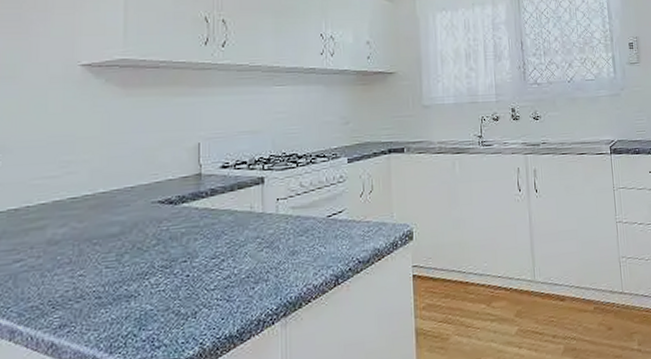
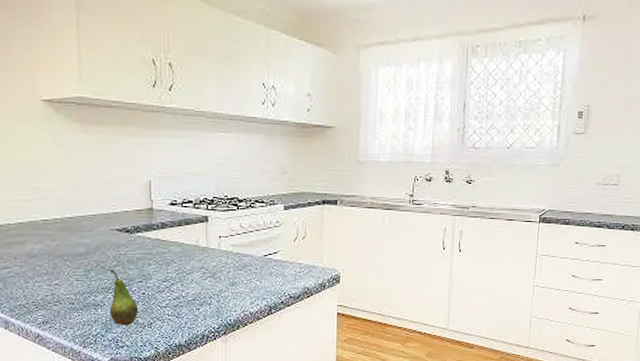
fruit: none [145,250,181,319] -> present [109,269,139,326]

